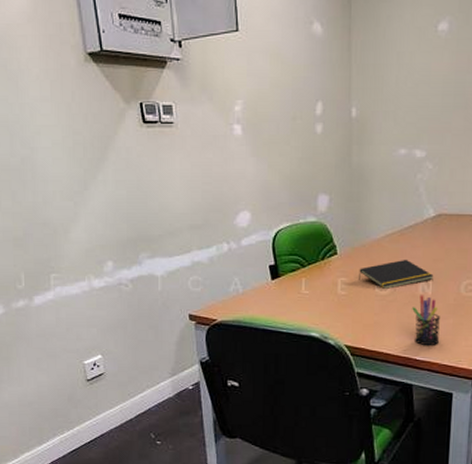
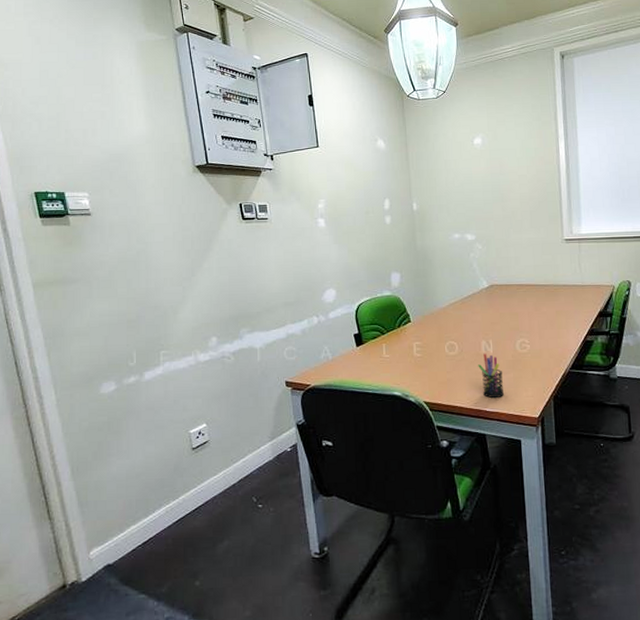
notepad: present [359,259,434,289] -> none [430,323,493,350]

